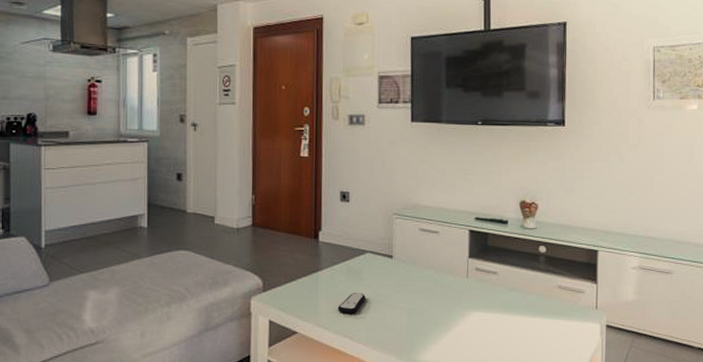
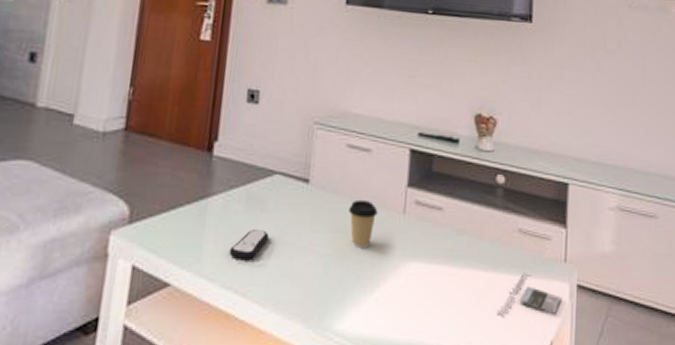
coffee cup: none [425,268,447,304] -> present [349,199,378,249]
magazine: none [542,317,595,349] -> present [496,272,563,317]

